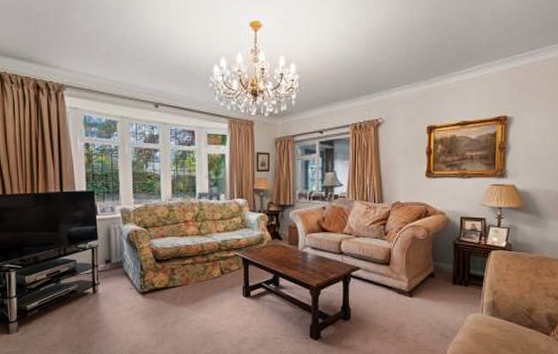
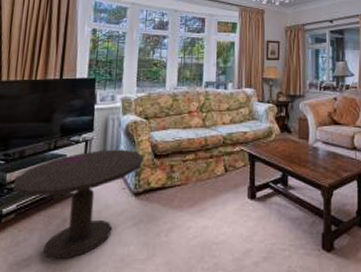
side table: none [33,255,146,346] -> present [13,149,144,260]

